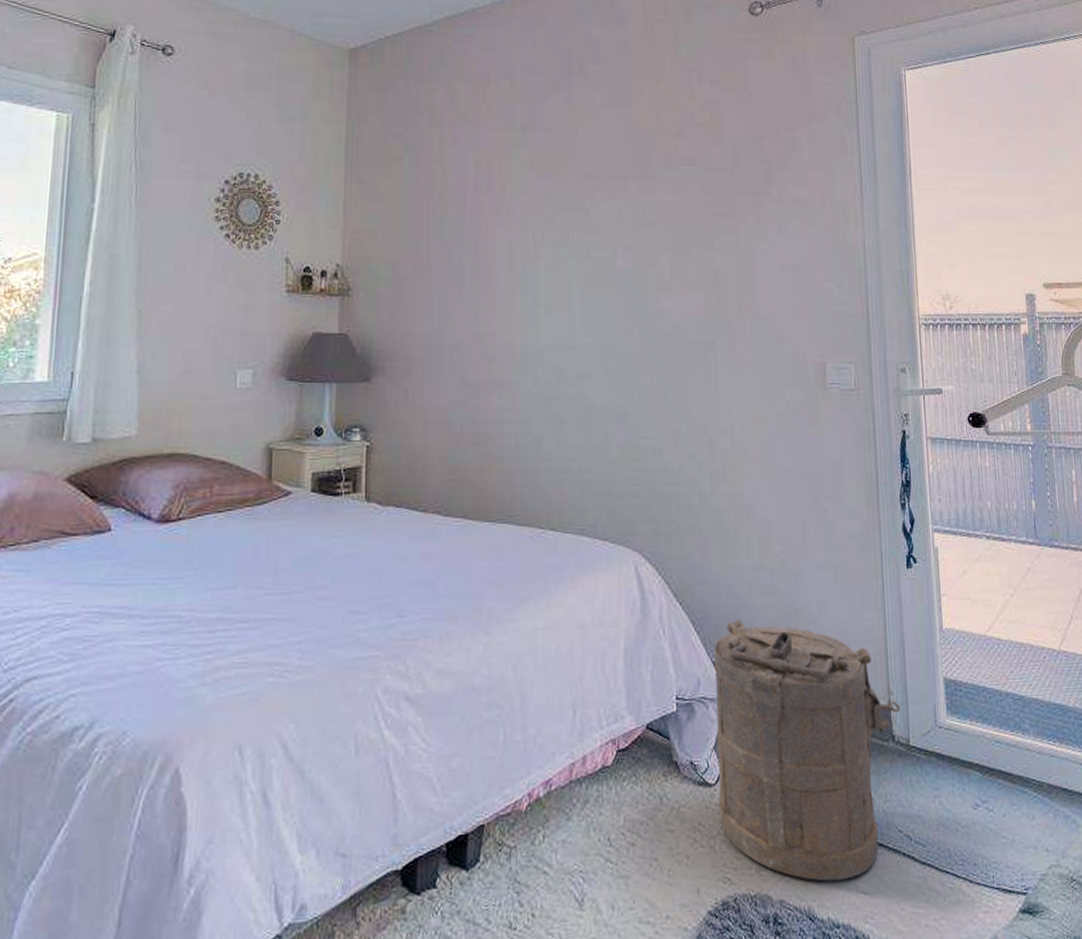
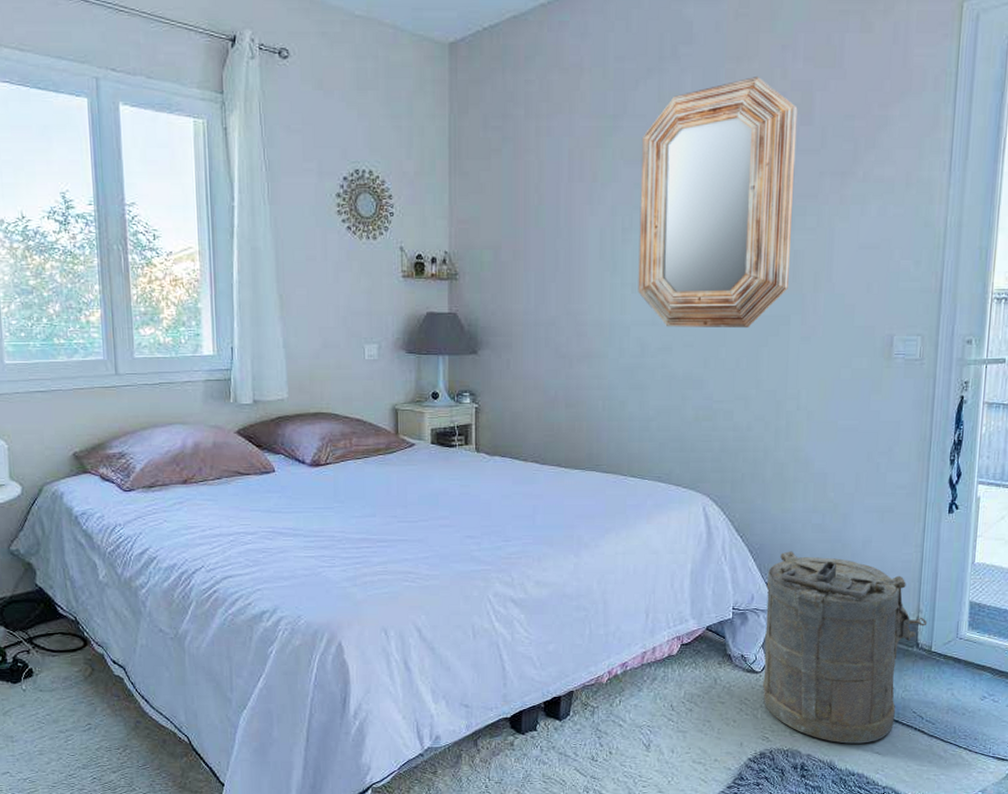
home mirror: none [551,96,712,354] -> present [638,77,798,329]

